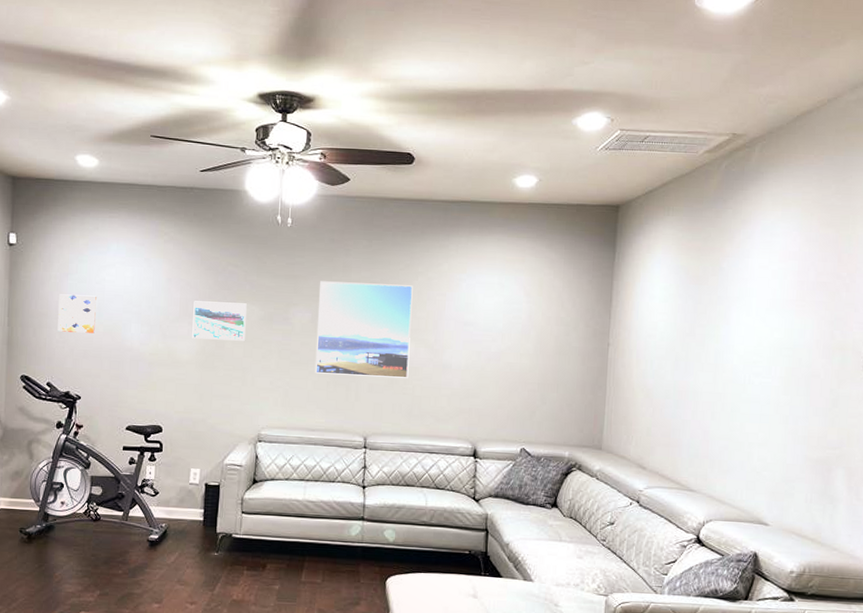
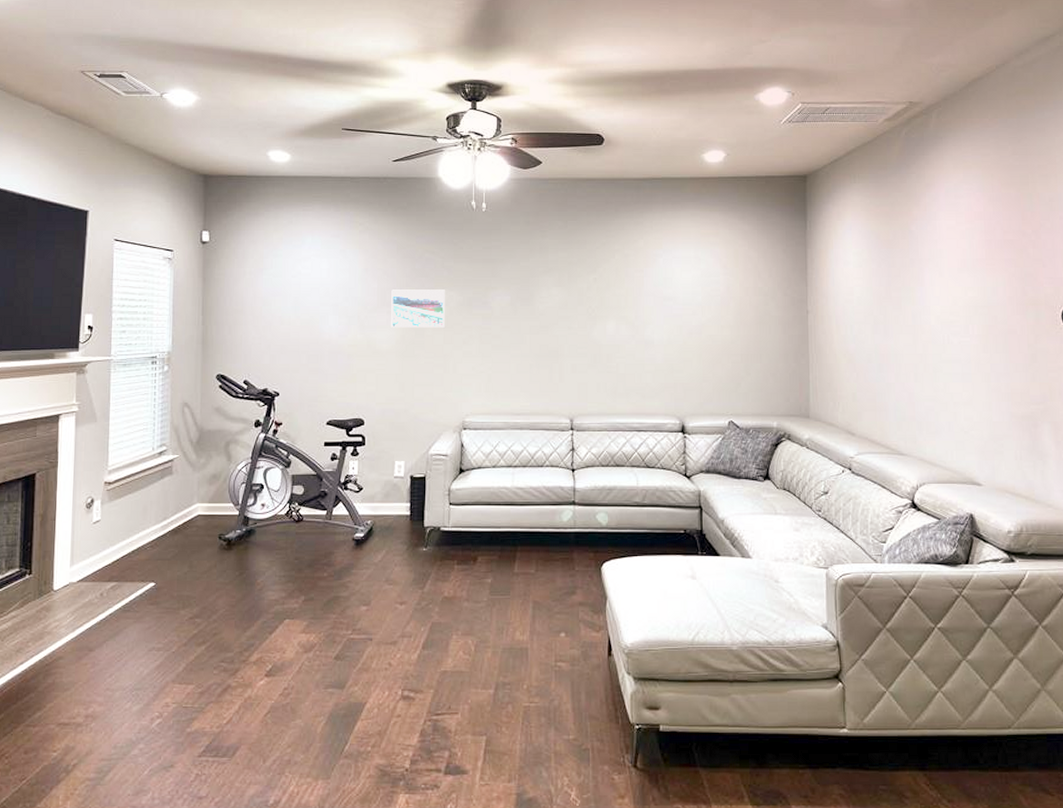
wall art: present [57,294,97,333] -> none [253,290,292,328]
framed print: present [314,281,413,378] -> none [517,263,611,356]

